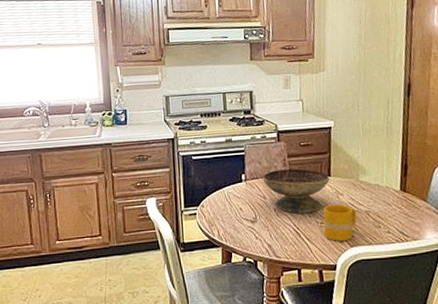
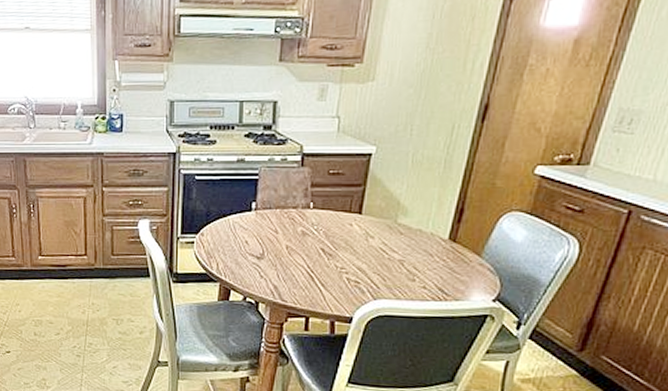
decorative bowl: present [263,168,329,214] -> none [277,201,359,255]
mug: present [323,204,357,241] -> none [342,248,388,291]

